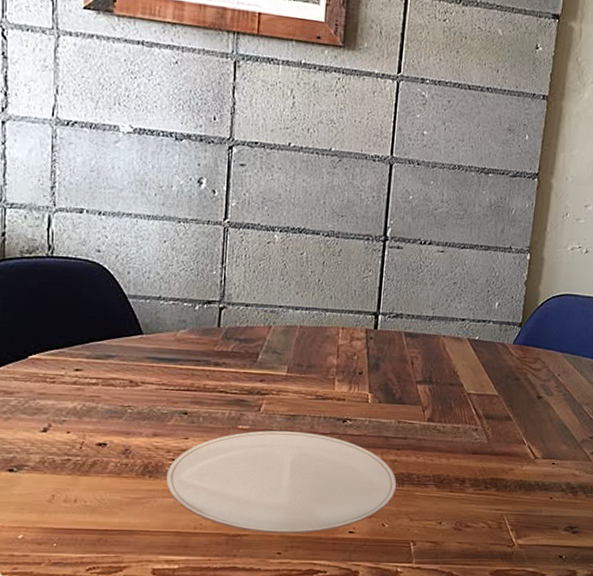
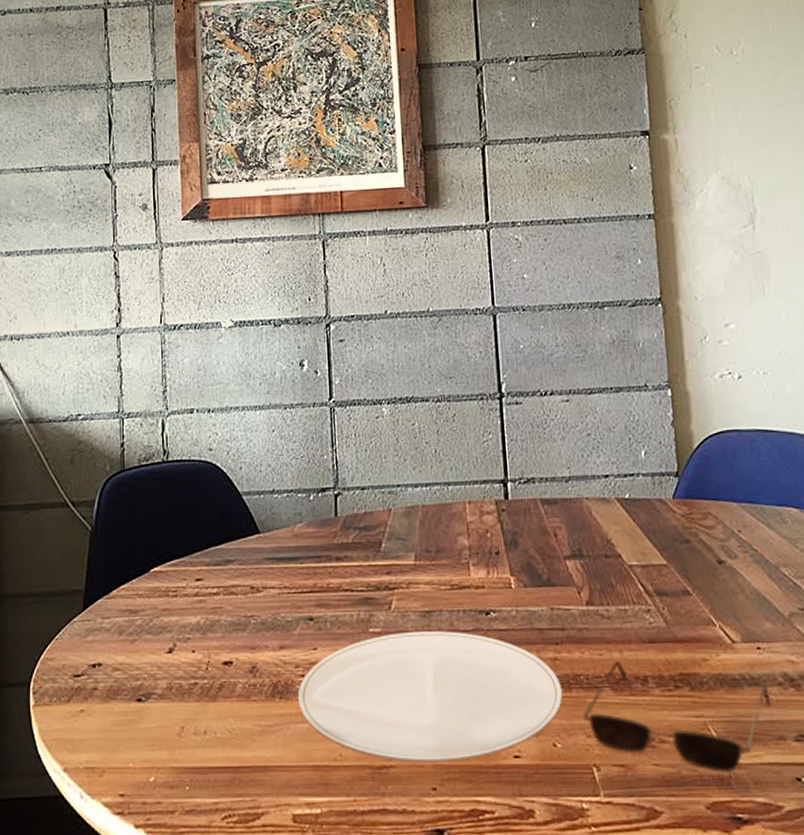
eyeglasses: none [409,466,554,551] -> present [583,661,771,773]

